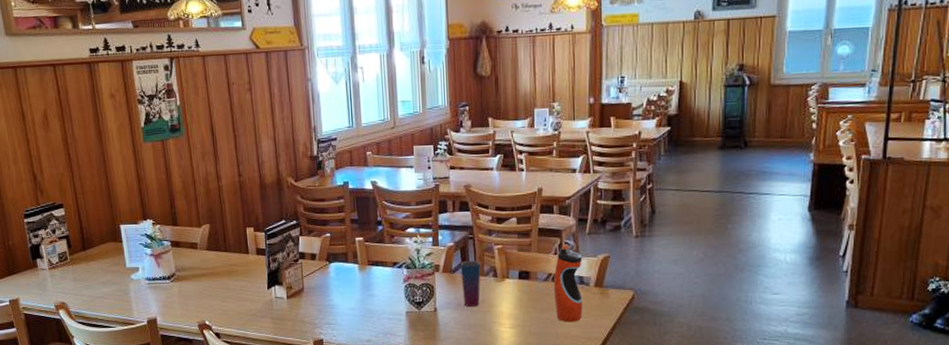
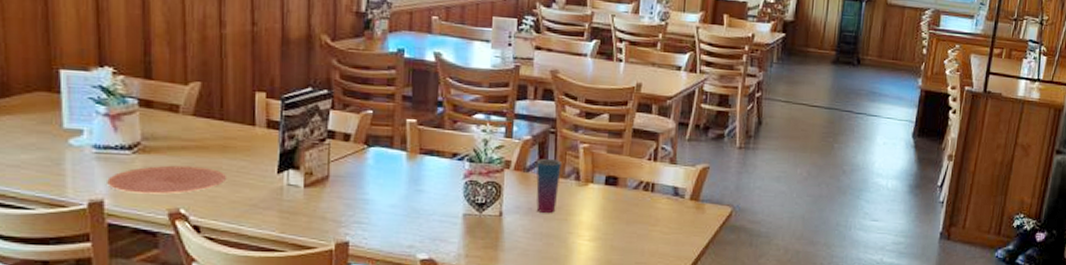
plate: none [157,288,233,311] -> present [107,165,226,195]
water bottle: present [554,244,583,322] -> none [643,150,680,238]

